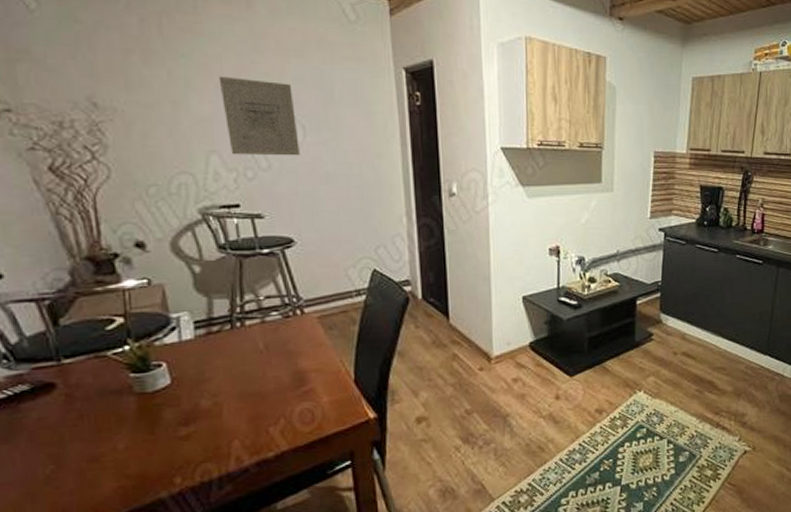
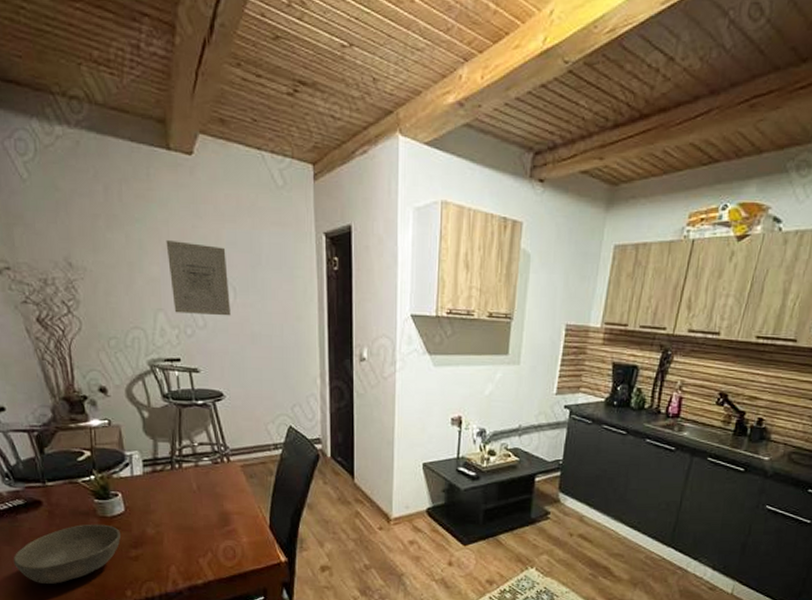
bowl: none [13,402,166,485] -> present [13,524,121,584]

